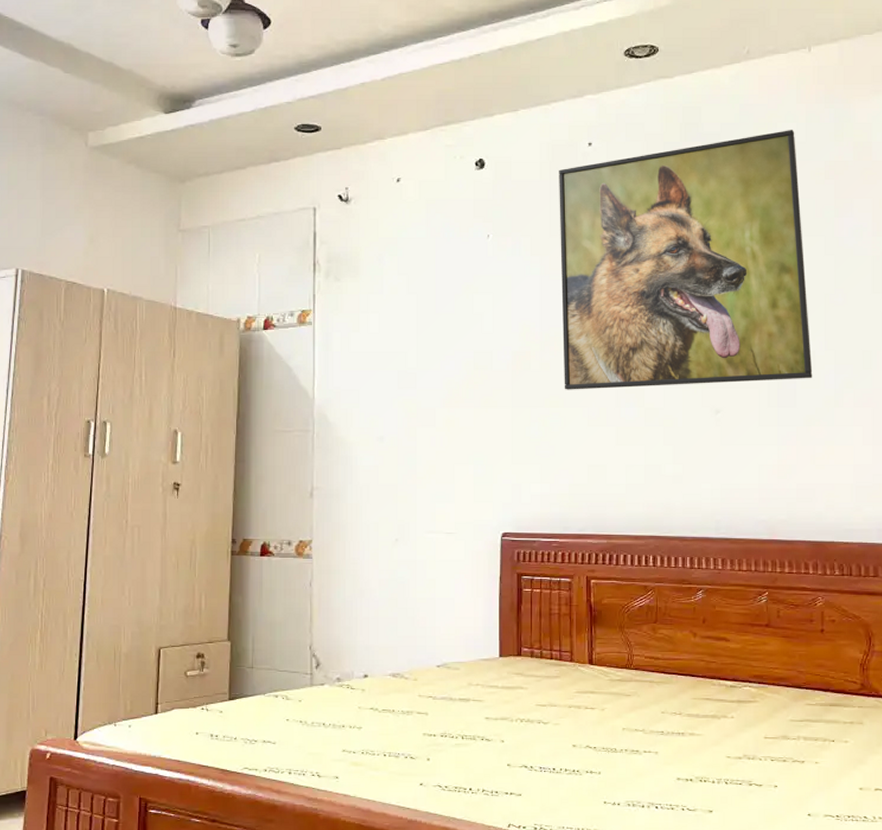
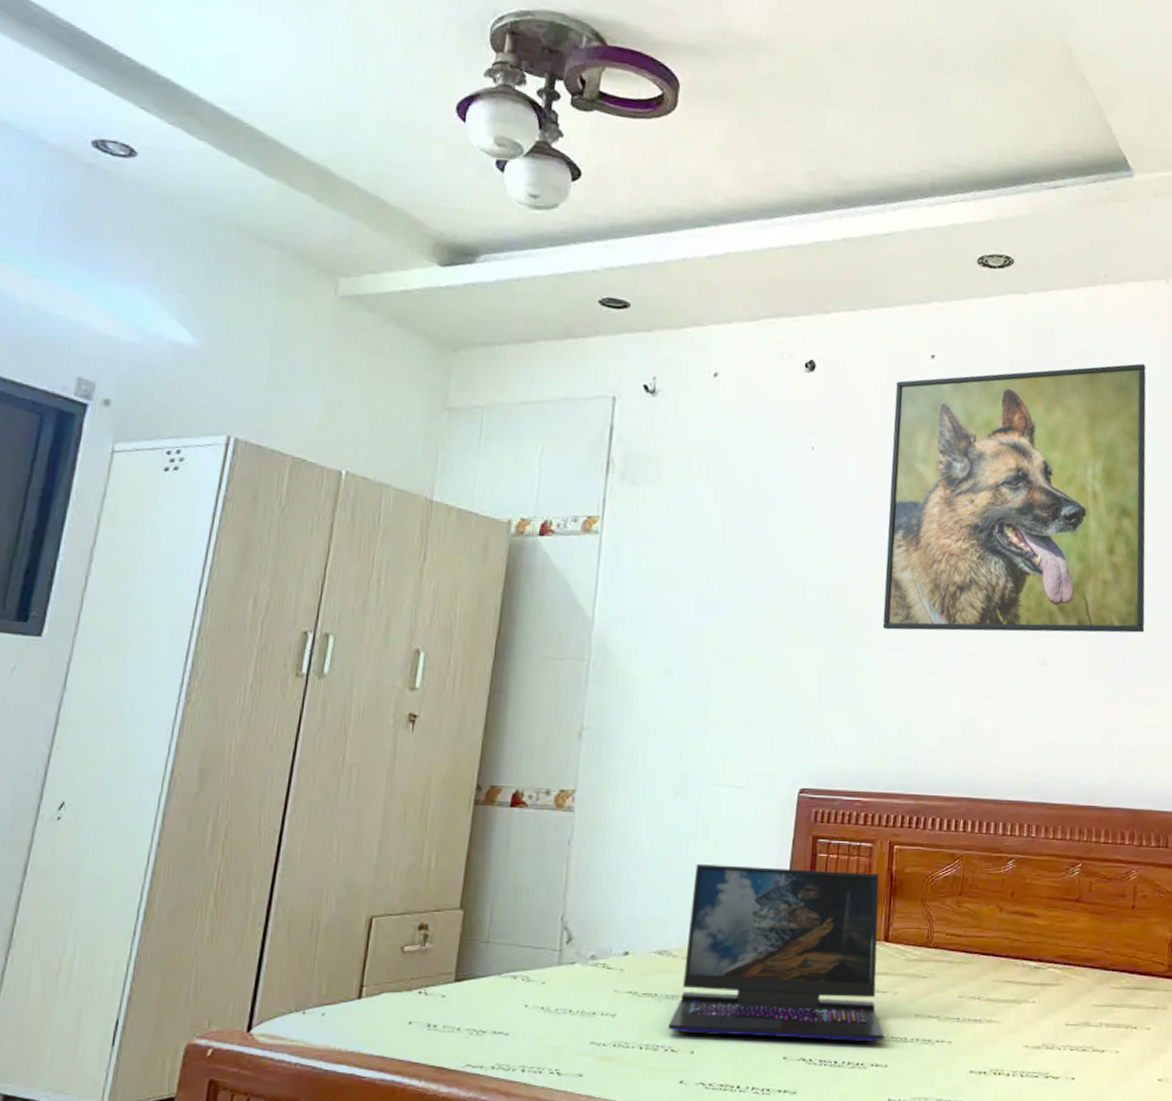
laptop: none [406,600,595,752] -> present [668,864,883,1042]

